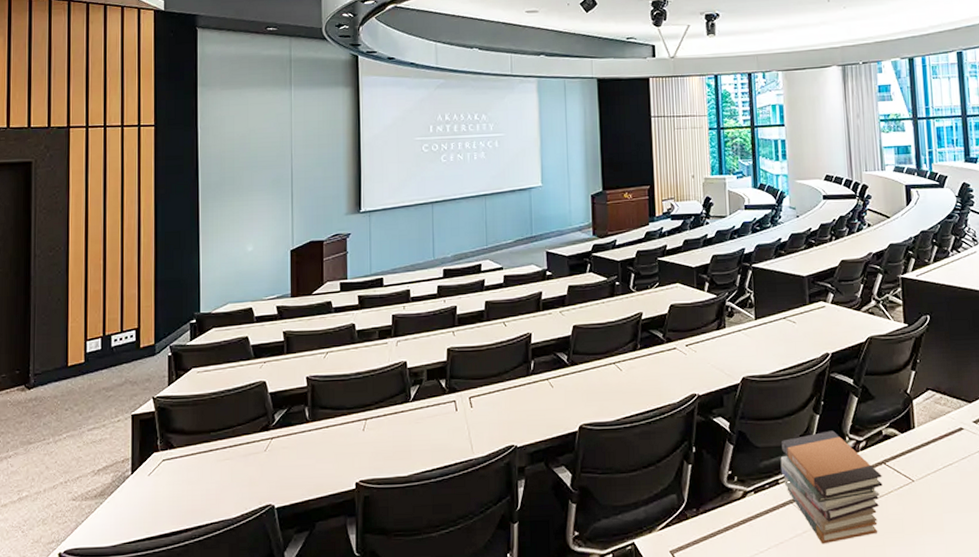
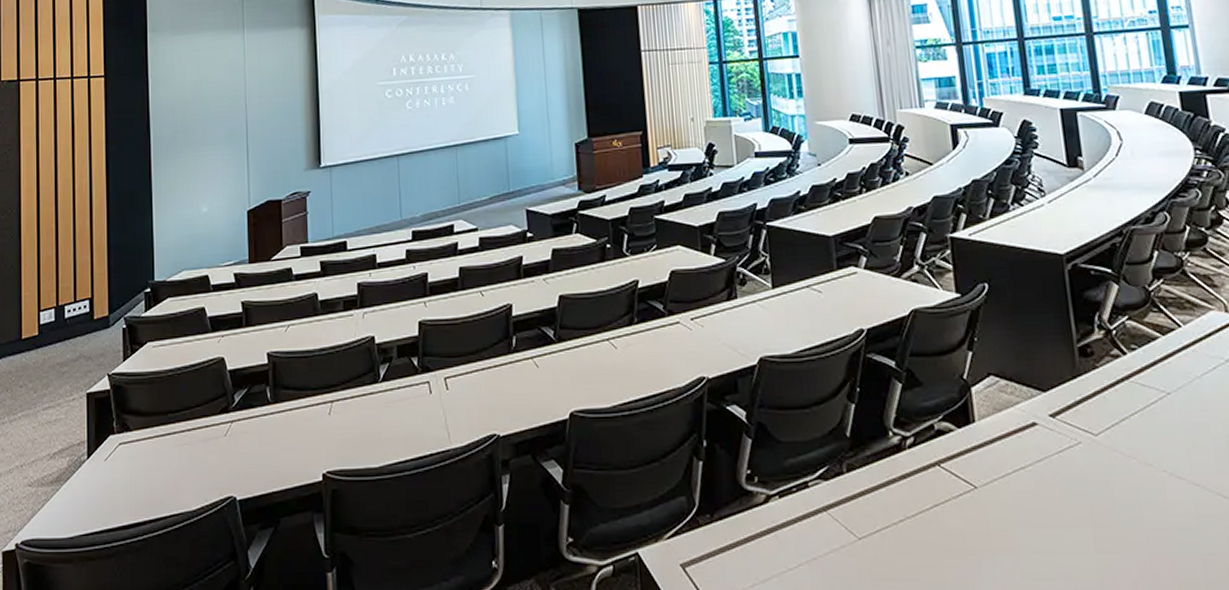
book stack: present [780,430,883,544] -> none [809,423,937,563]

